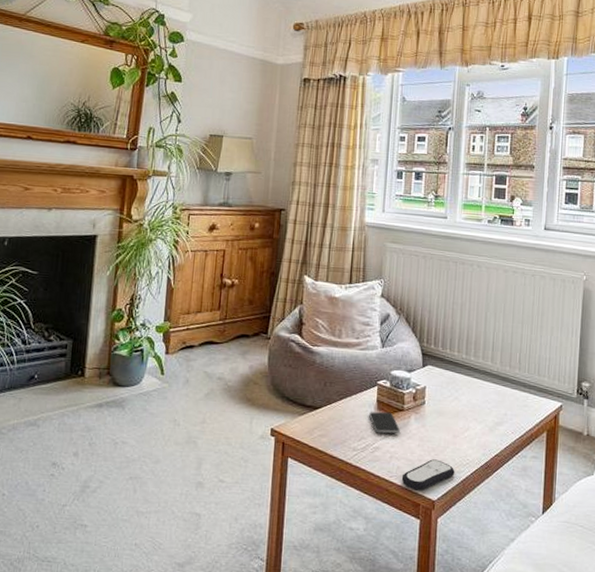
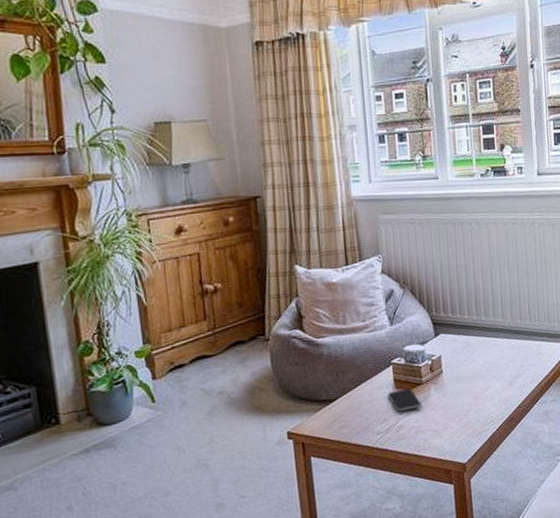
remote control: present [401,459,455,491] -> none [430,423,481,458]

